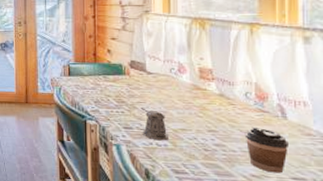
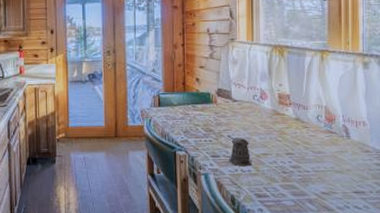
coffee cup: present [244,126,288,173] -> none [316,147,351,189]

